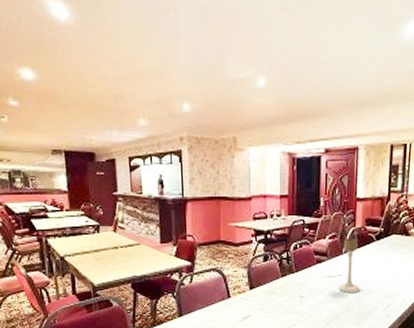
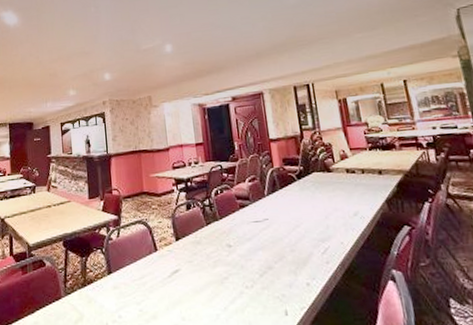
candle holder: present [338,238,360,294] -> none [263,179,291,239]

